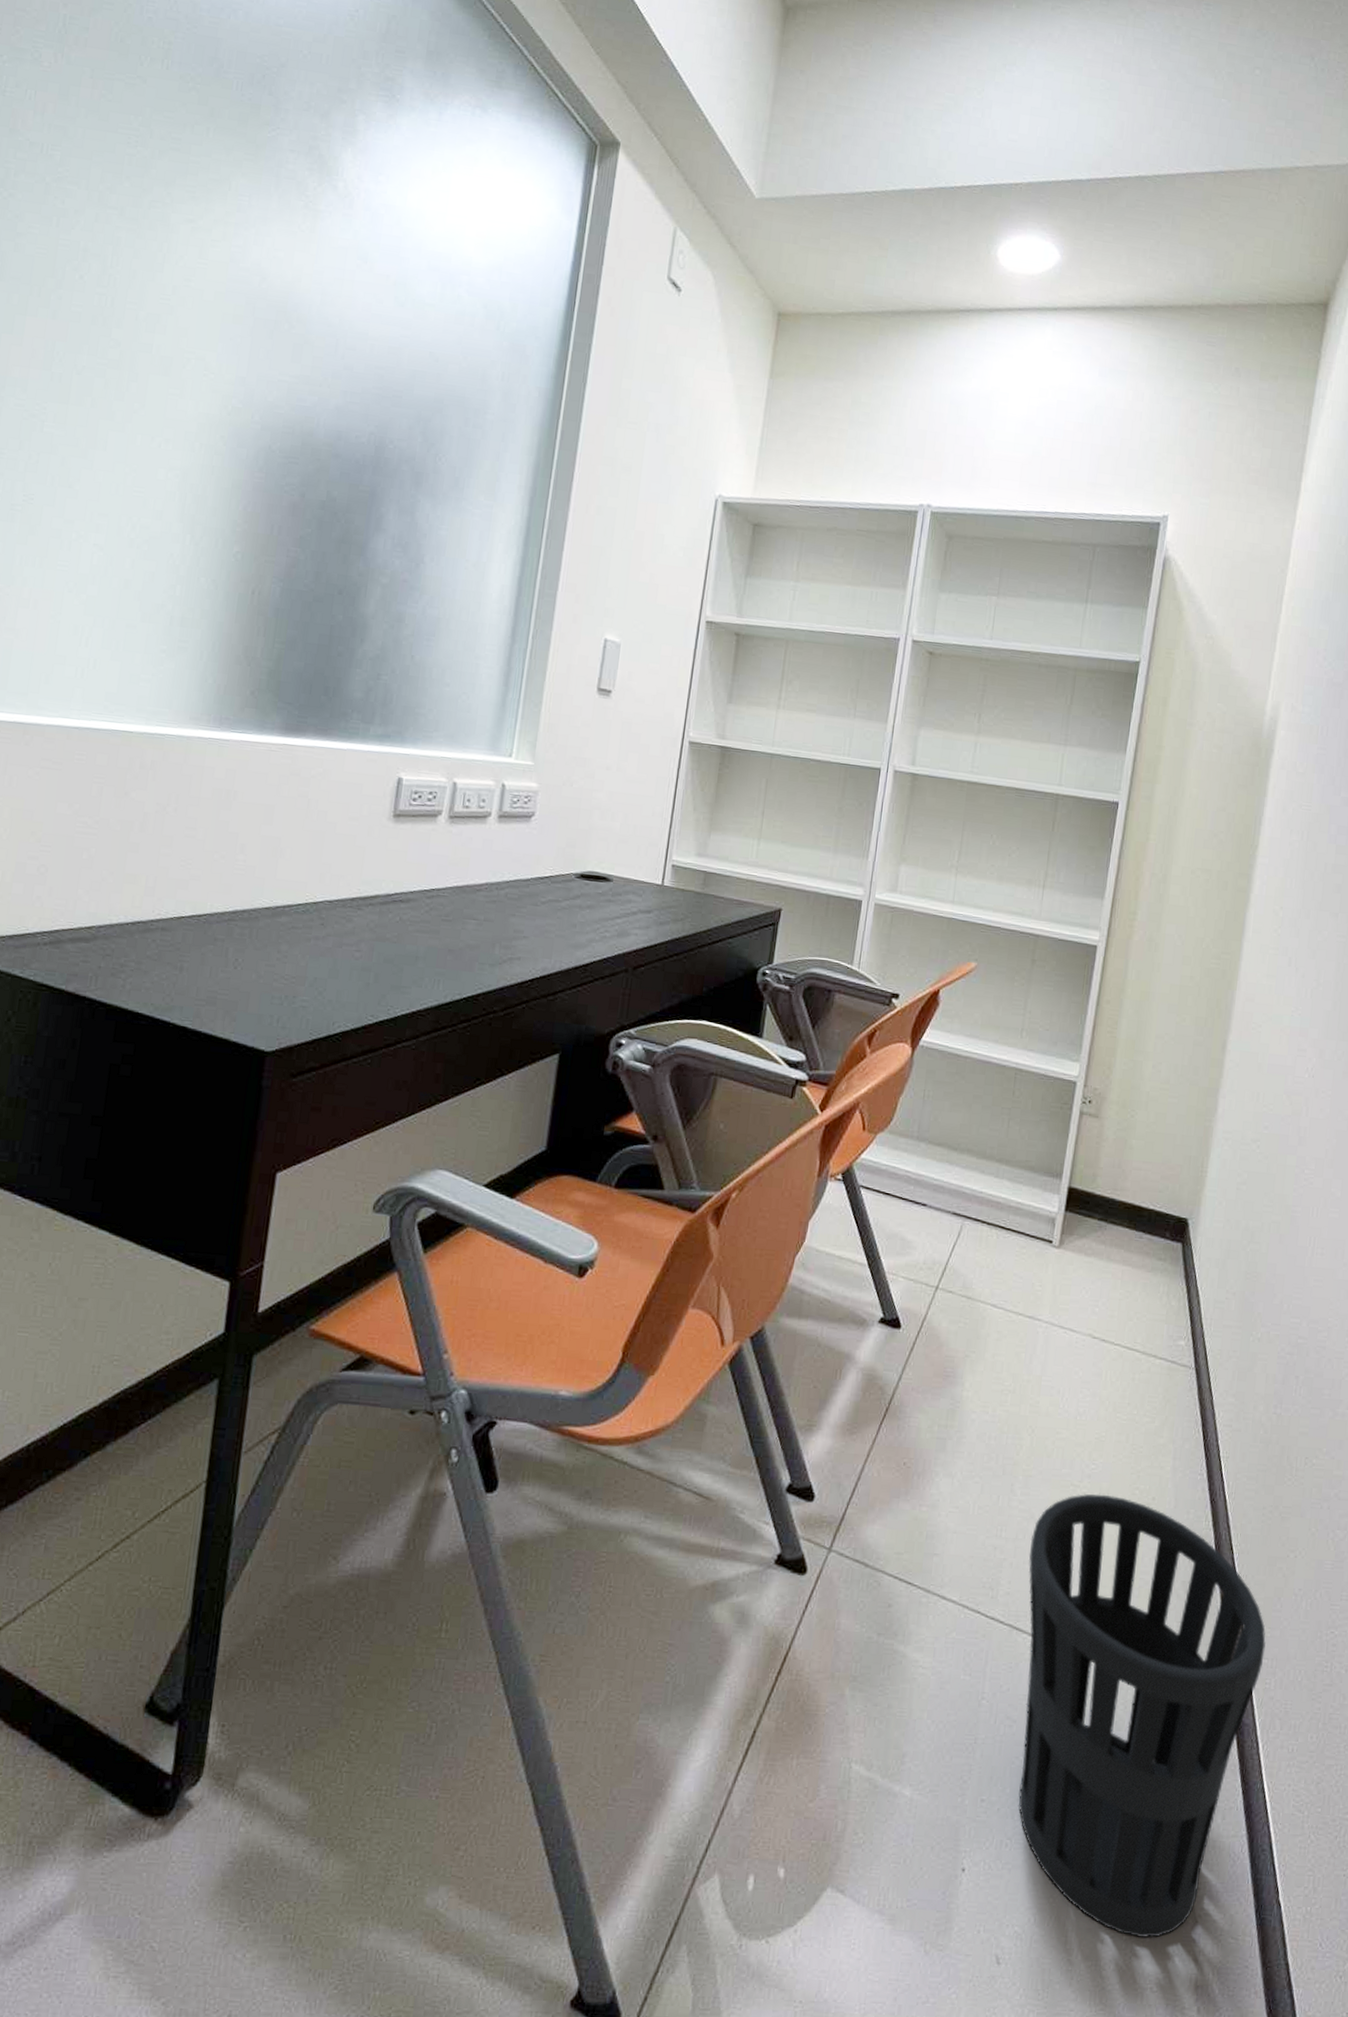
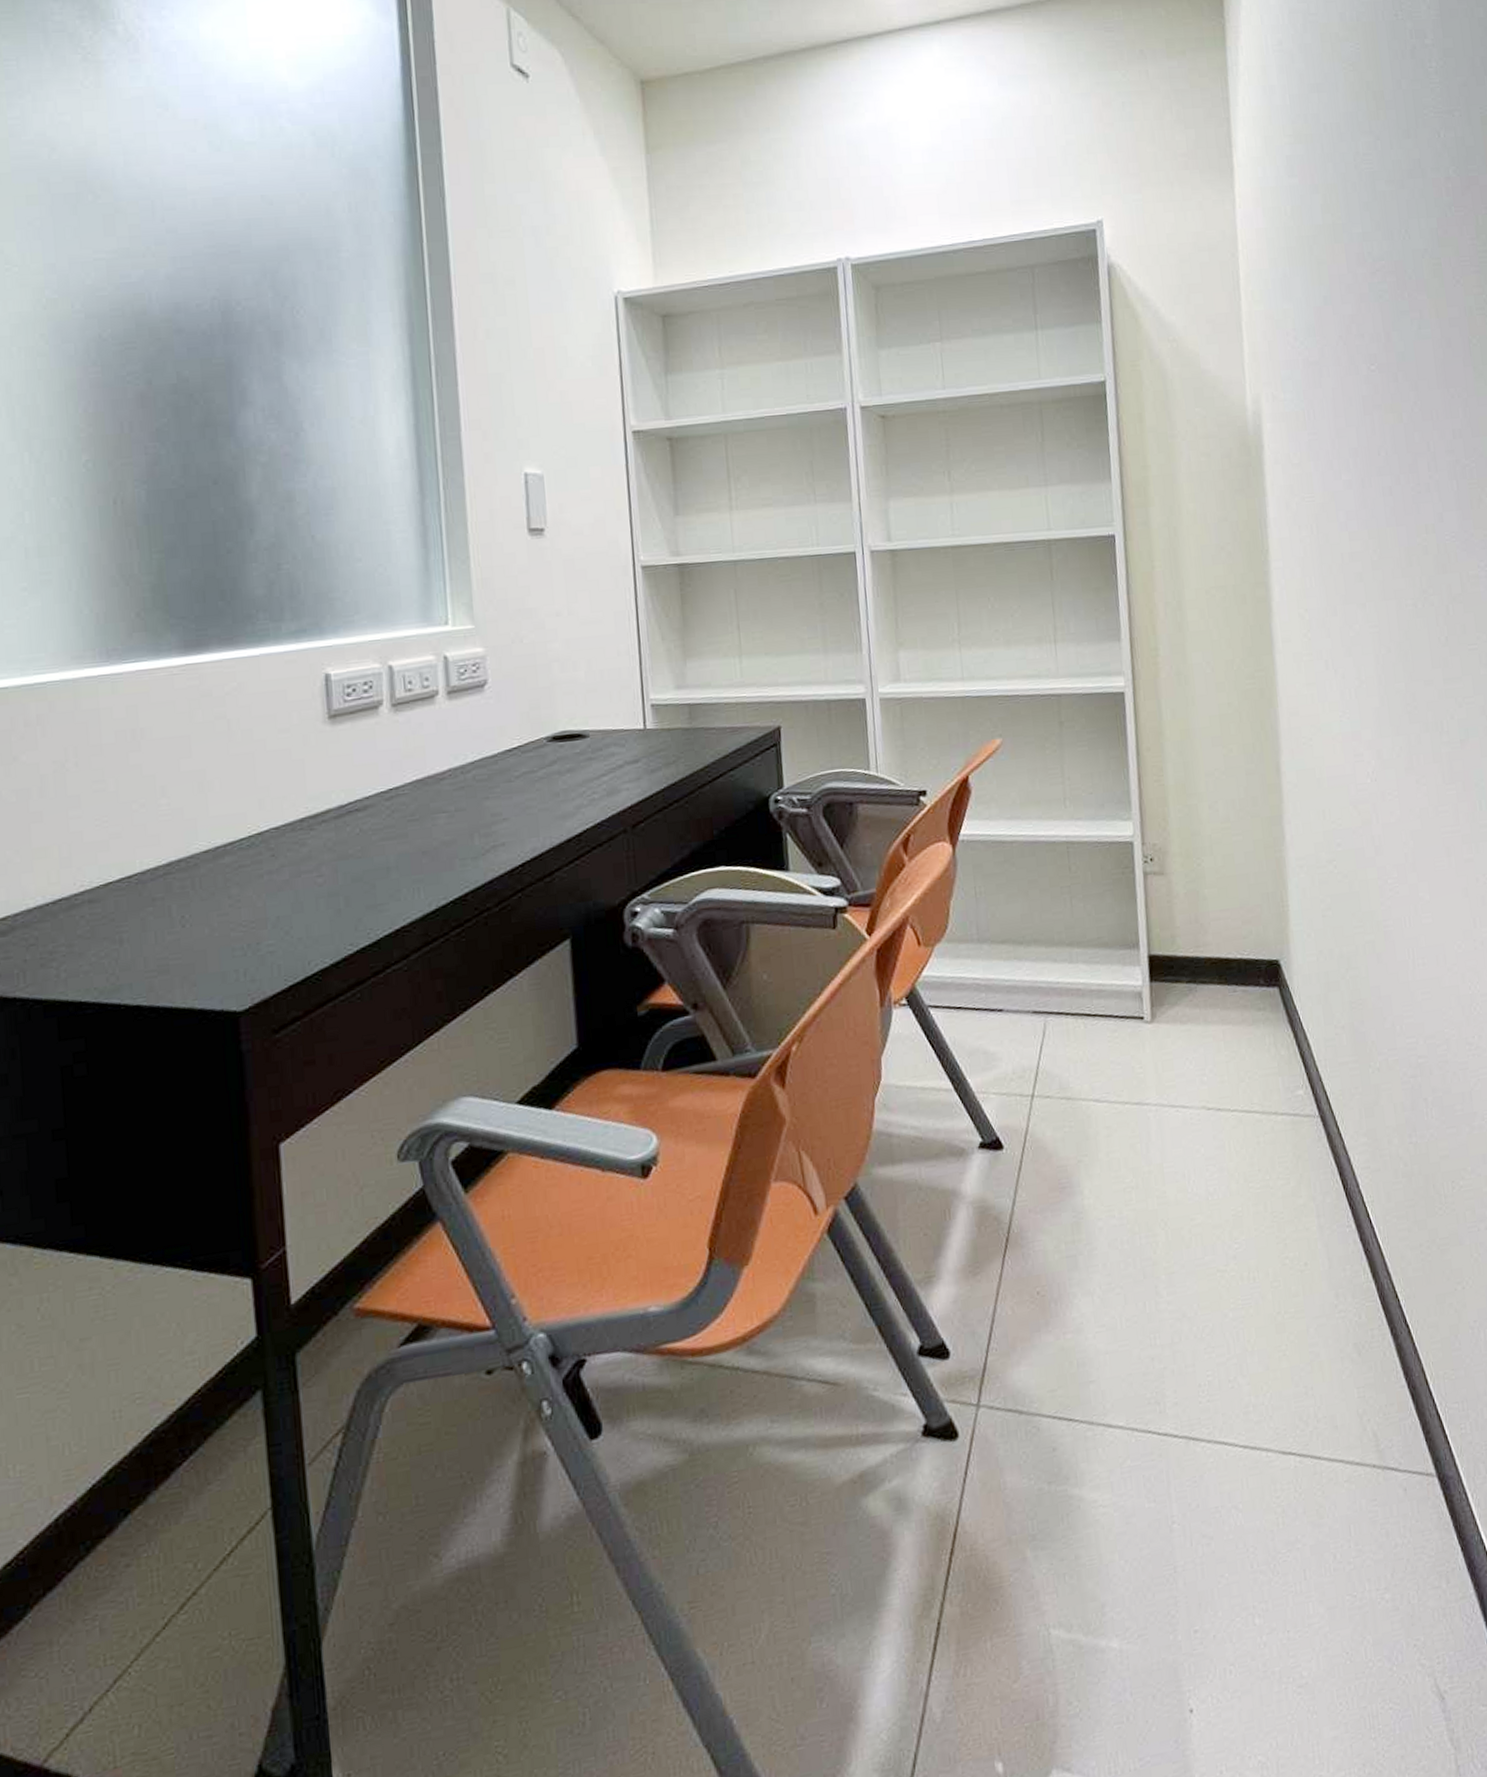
wastebasket: present [1018,1494,1266,1938] -> none [1187,1271,1454,1733]

